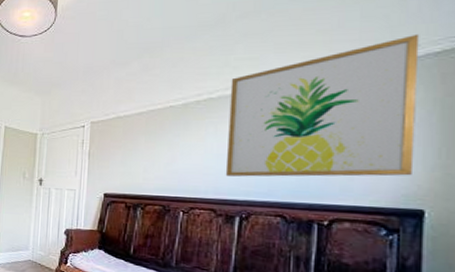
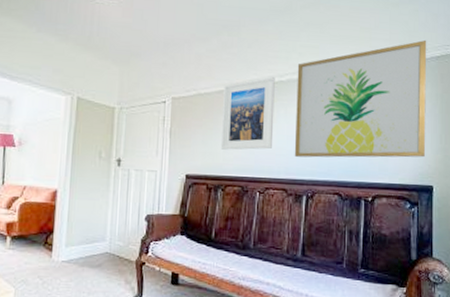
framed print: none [140,95,203,170] -> present [220,77,275,150]

